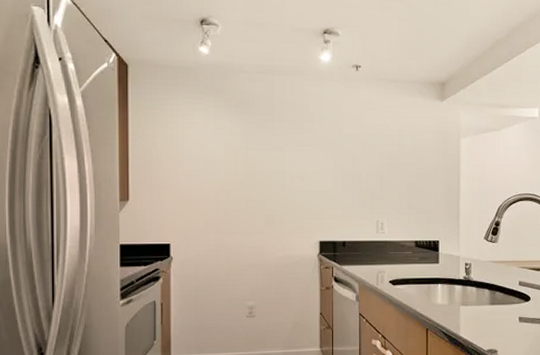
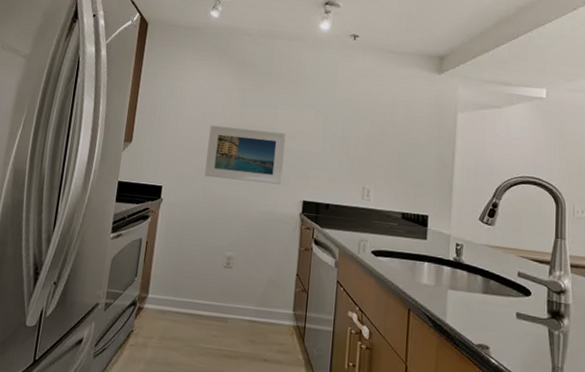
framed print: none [215,173,296,228] -> present [204,125,286,185]

